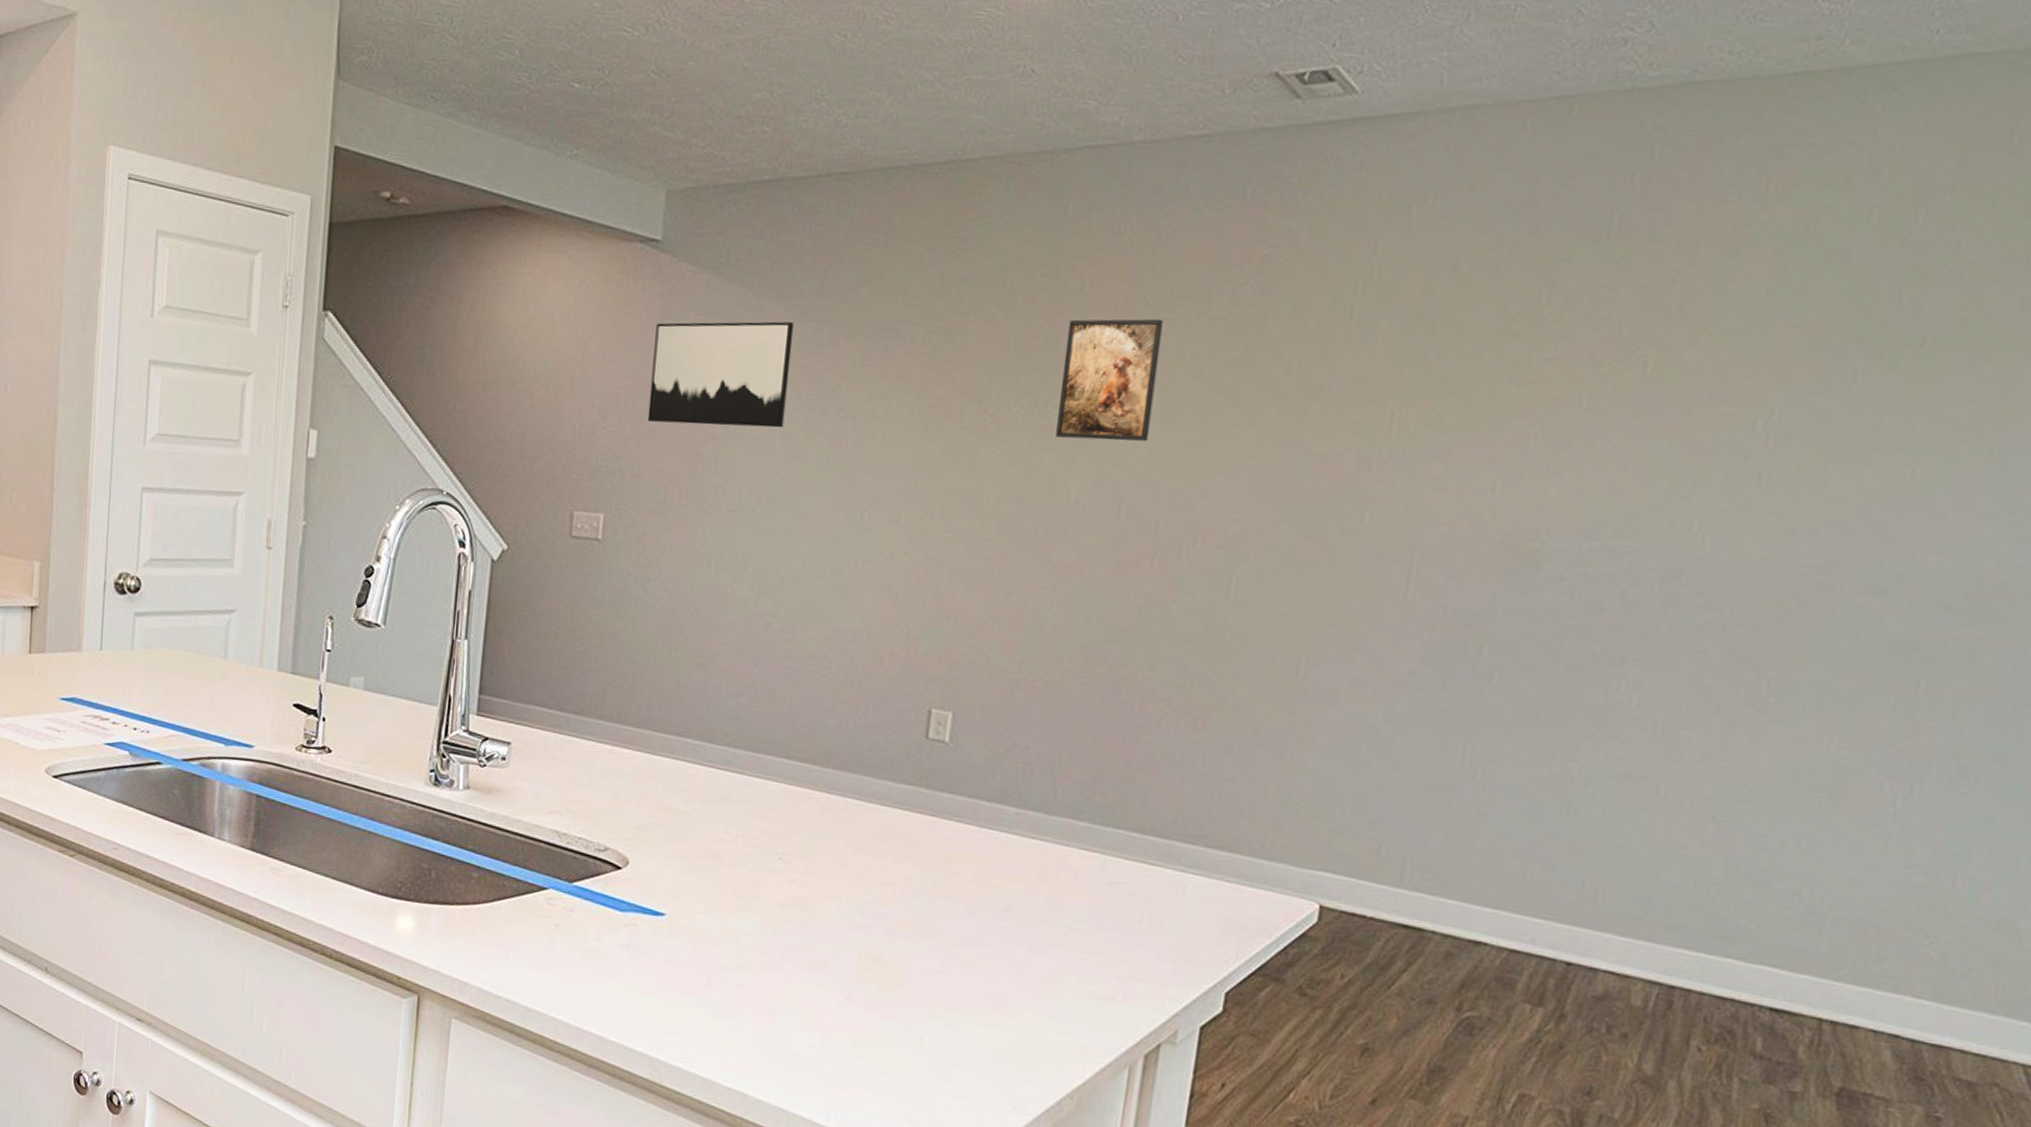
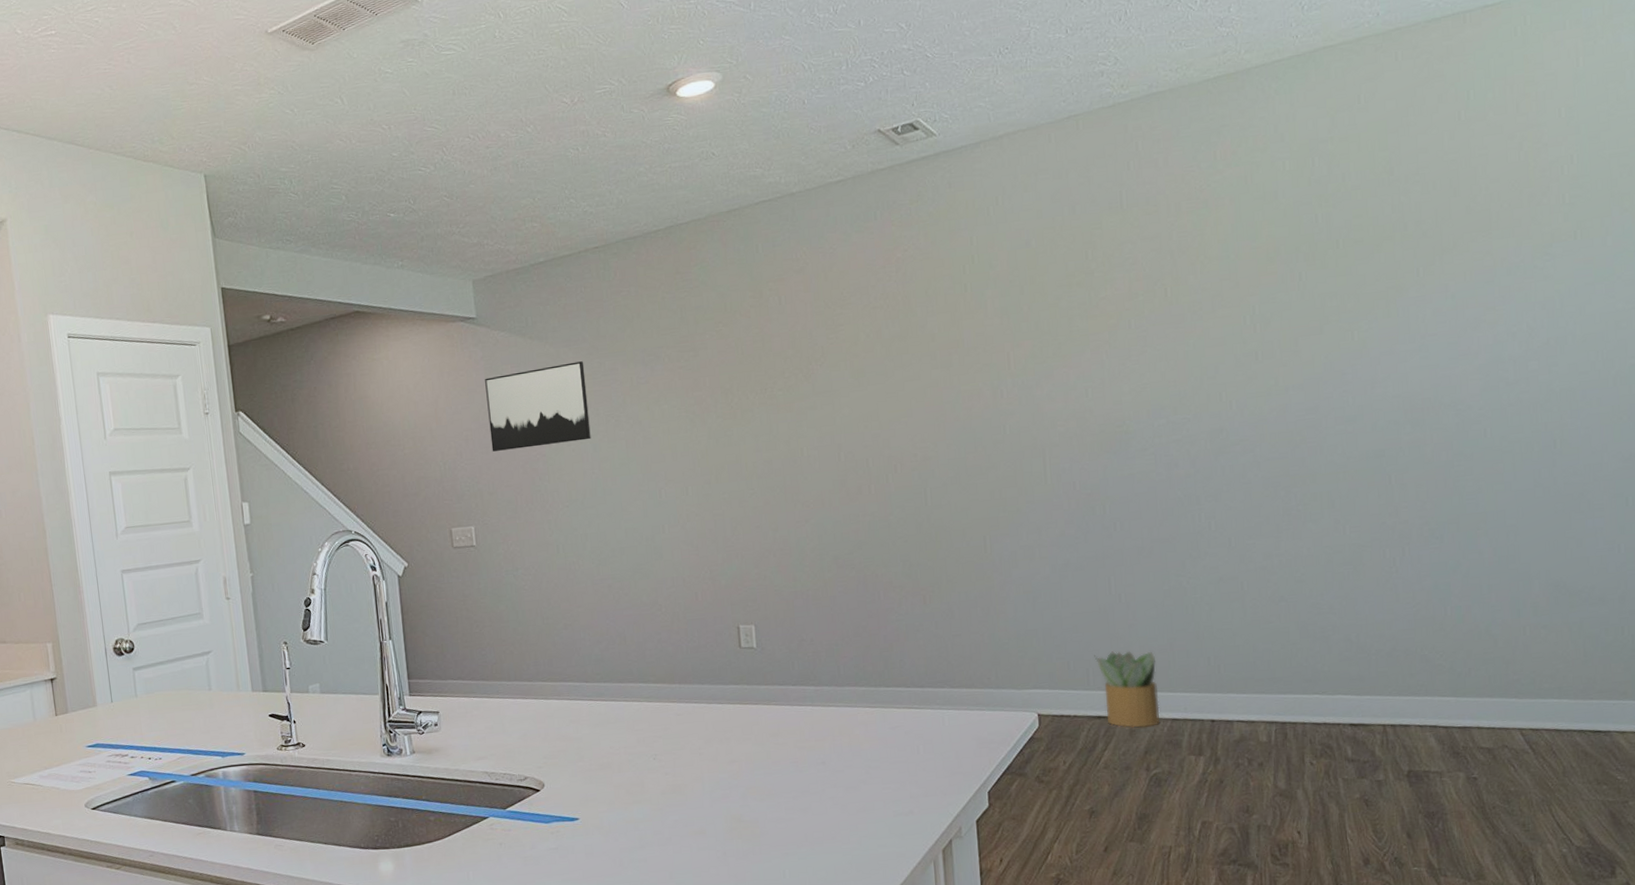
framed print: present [1056,318,1164,441] -> none [776,314,848,411]
potted plant: none [1417,843,1507,954] -> present [1094,651,1160,728]

